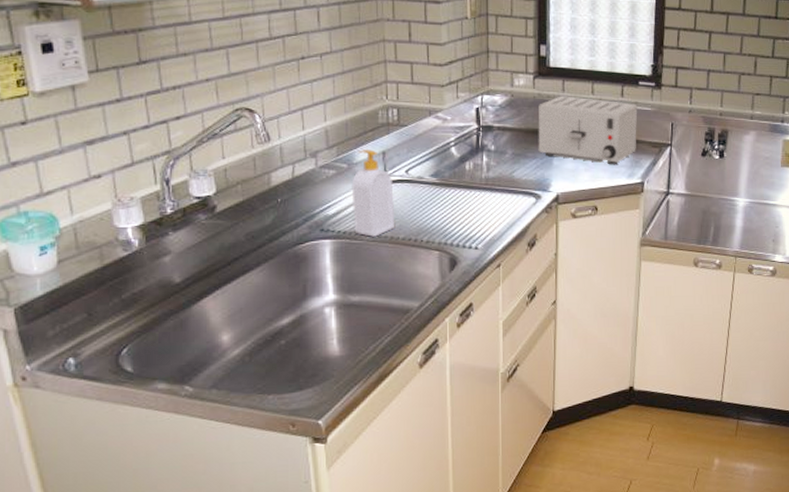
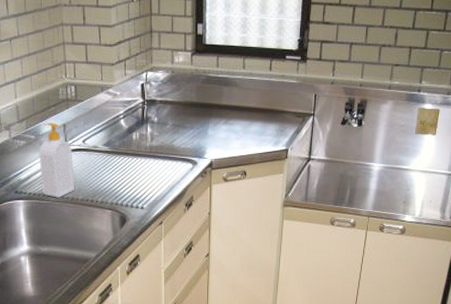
toaster: present [538,96,638,165] -> none [195,71,284,134]

